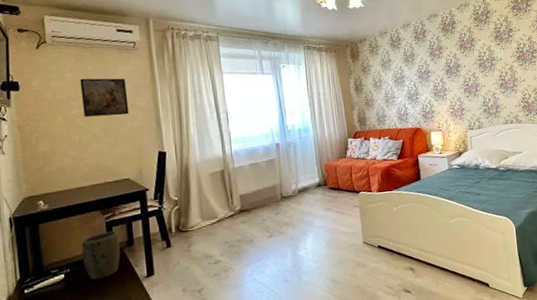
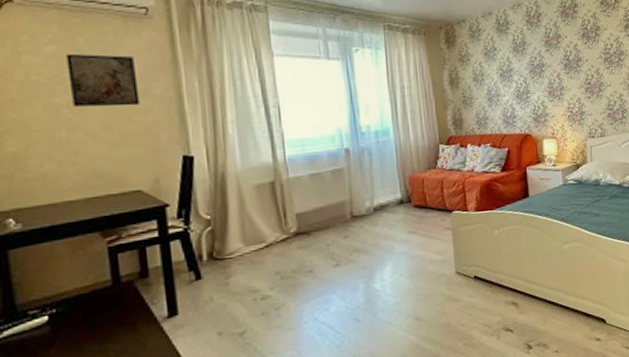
plant pot: present [81,230,121,281] -> none [72,258,131,323]

